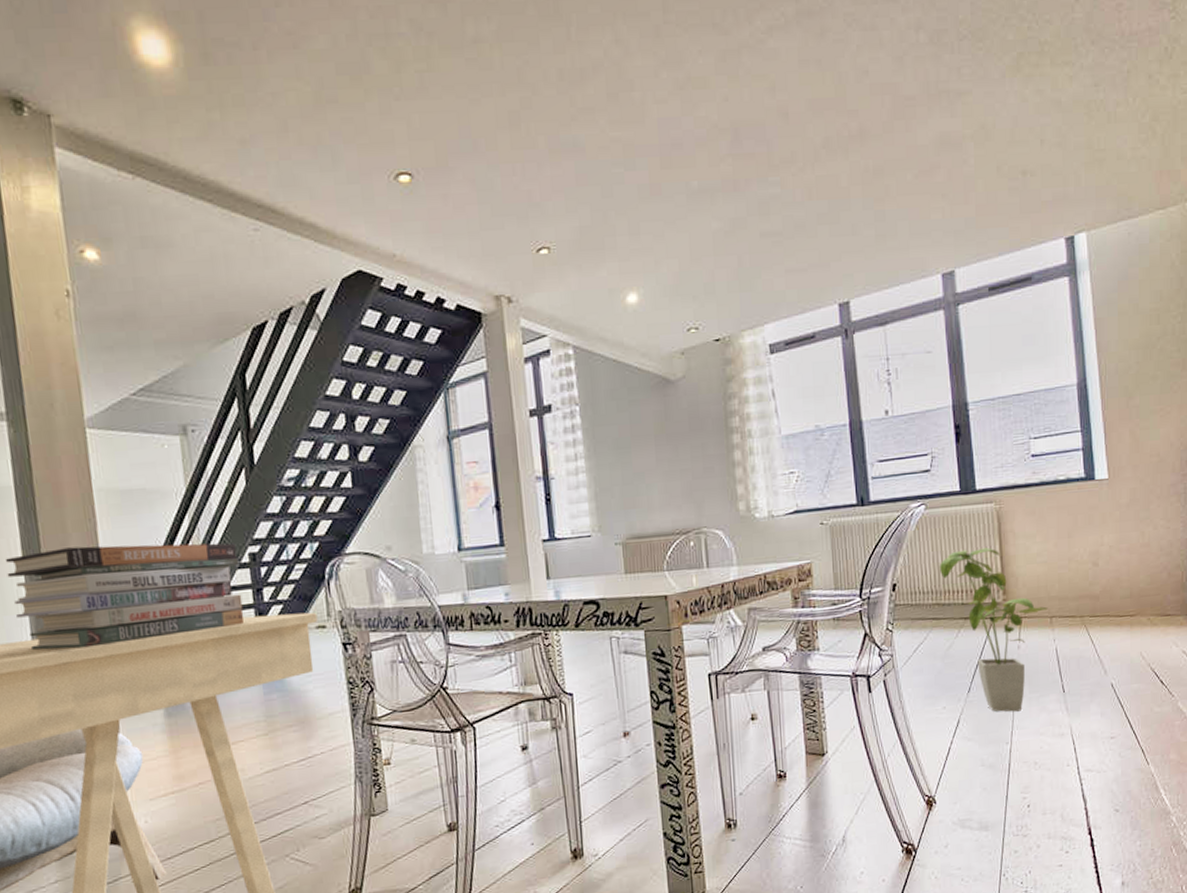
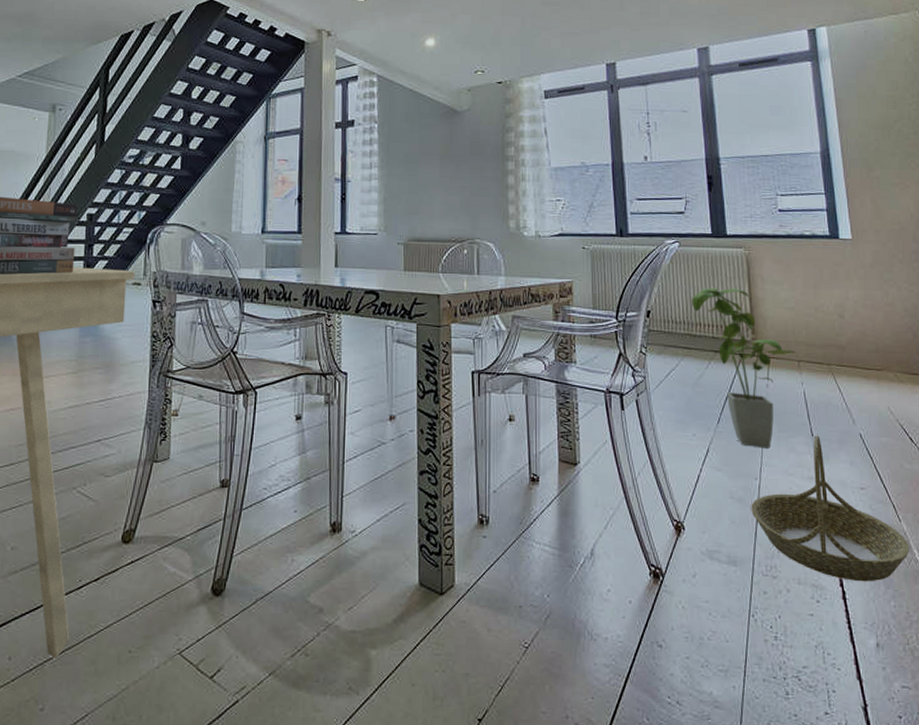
basket: none [1002,691,1157,828] -> present [751,435,910,582]

